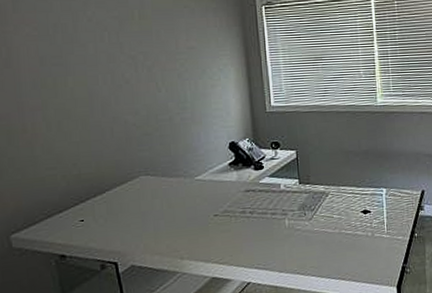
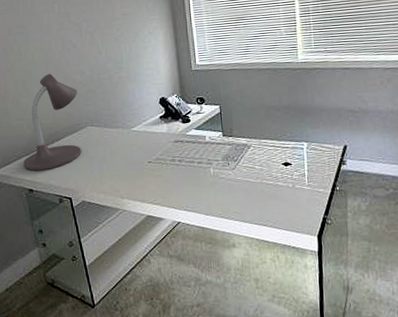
desk lamp: none [54,113,132,232] -> present [23,73,82,171]

